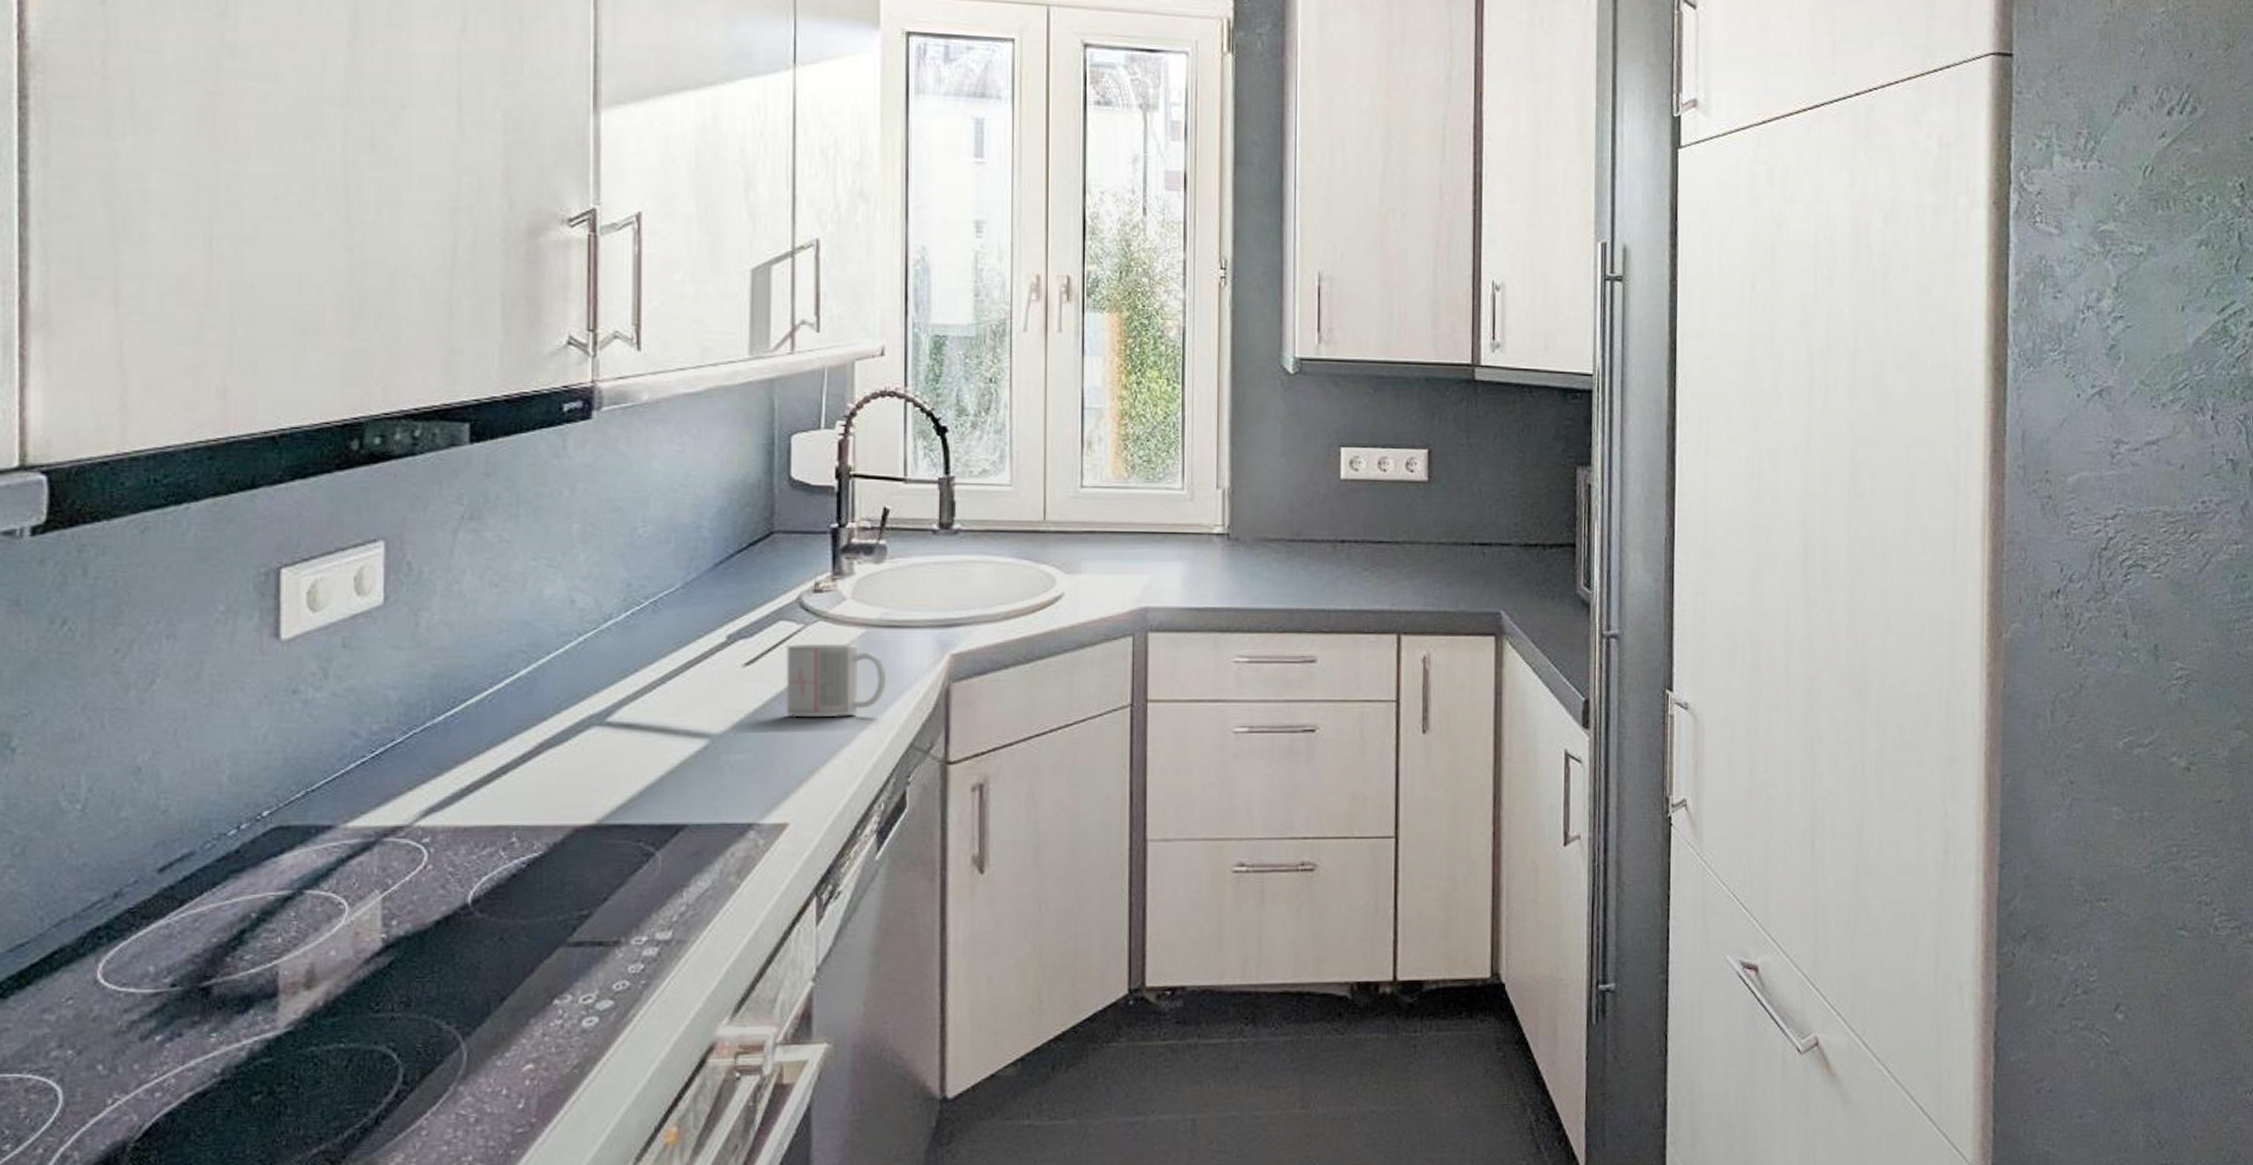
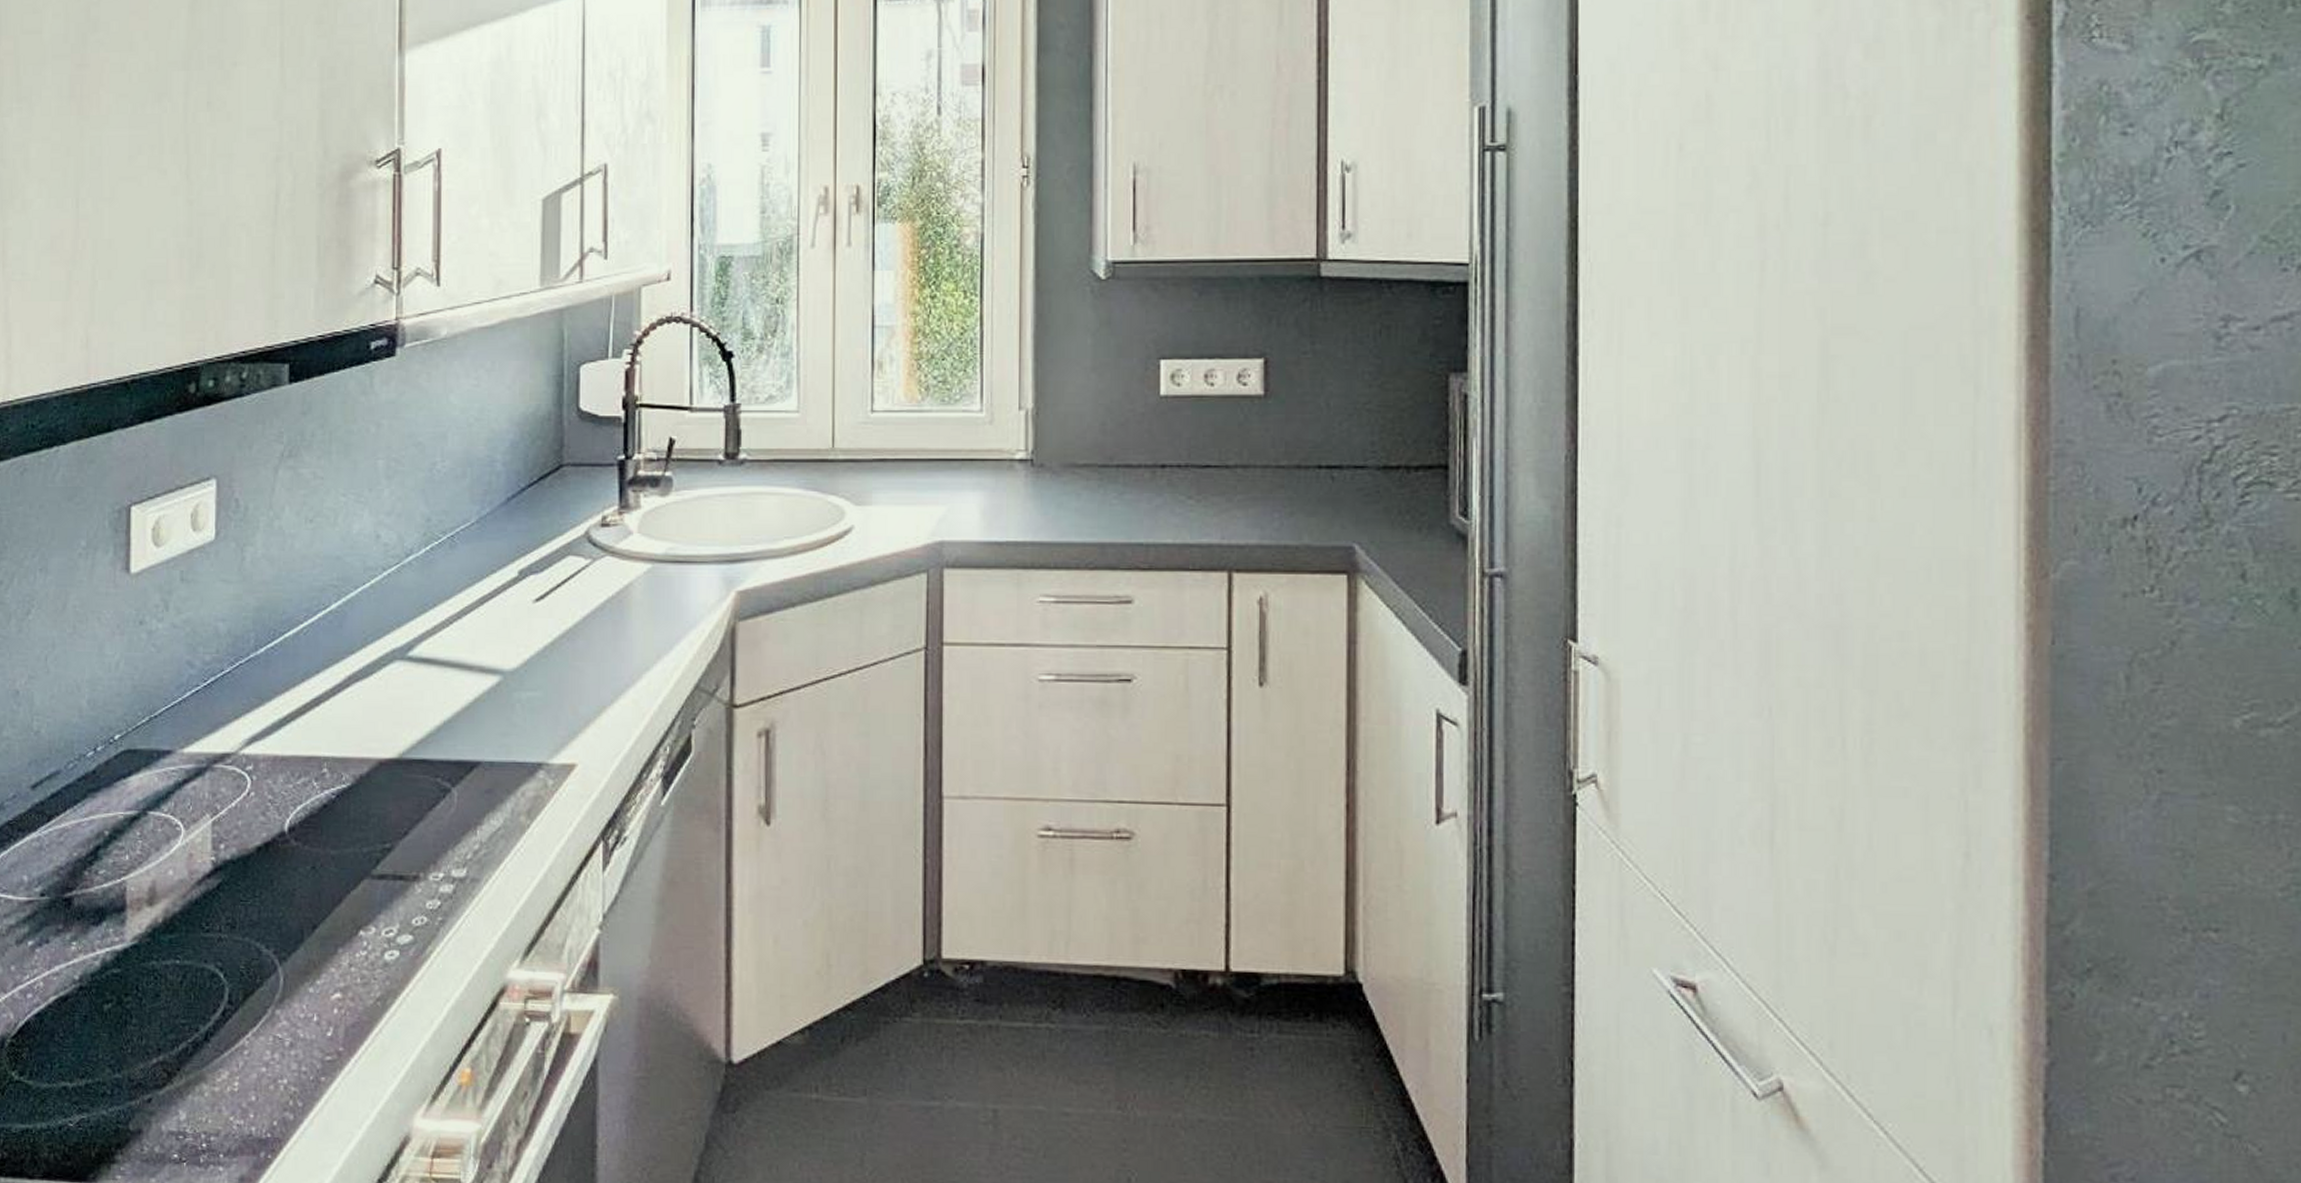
mug: present [786,643,887,718] -> none [574,579,673,656]

